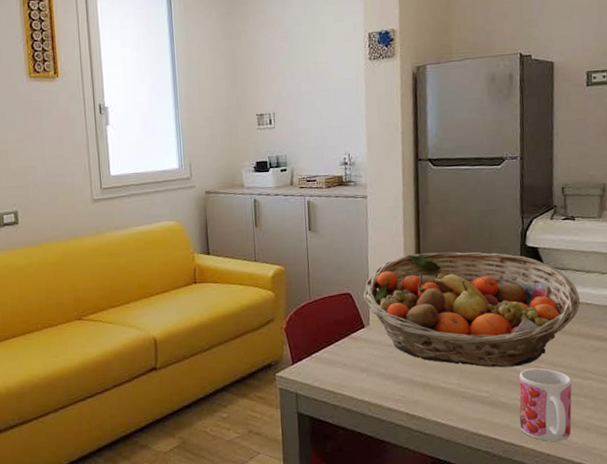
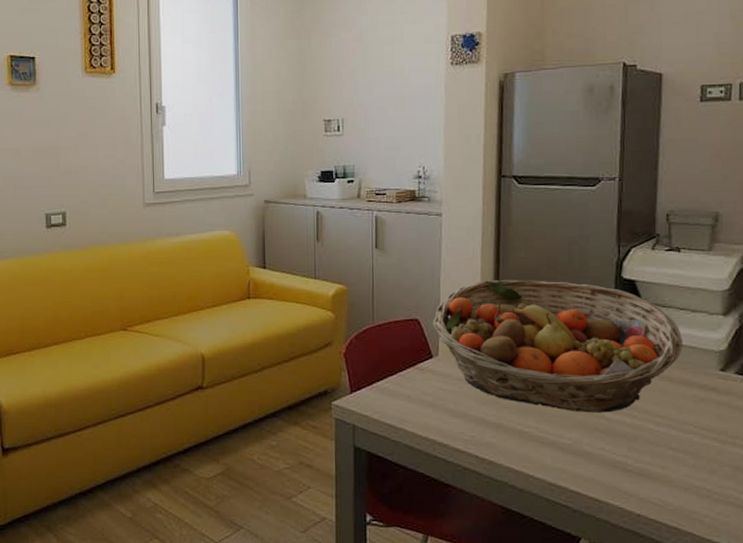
mug: present [519,368,572,442] -> none [606,417,669,502]

